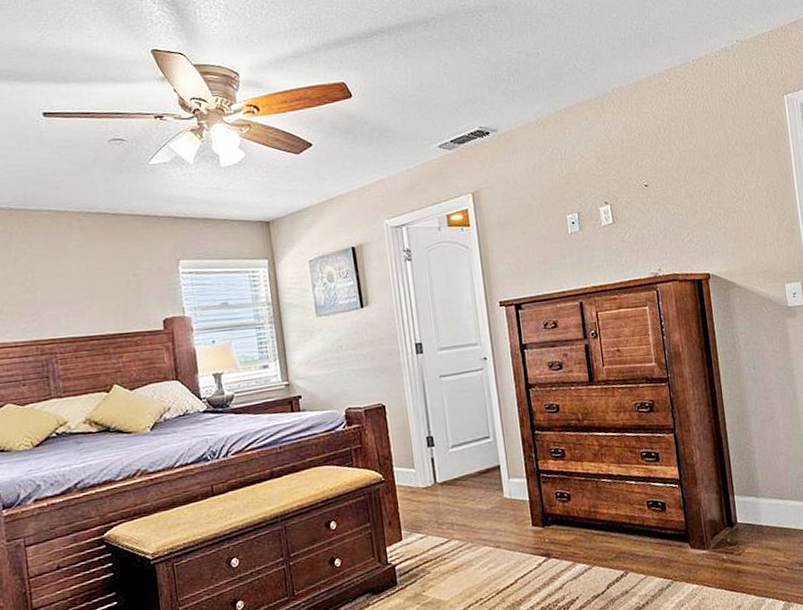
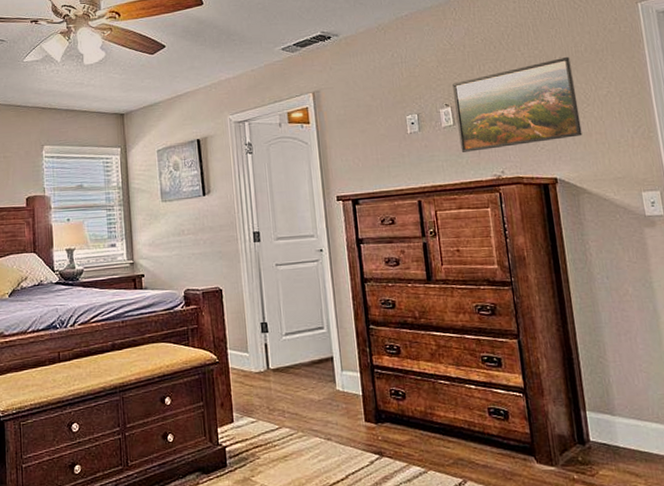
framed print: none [611,150,733,251] -> present [452,56,583,152]

